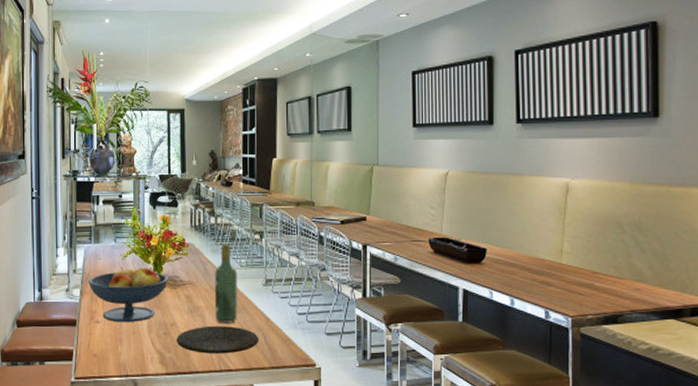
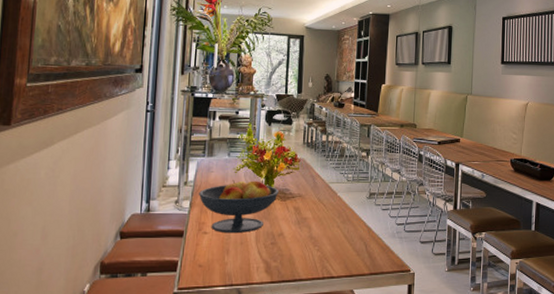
plate: present [176,325,259,354] -> none [283,236,361,262]
wine bottle: present [214,244,238,323] -> none [321,160,345,233]

